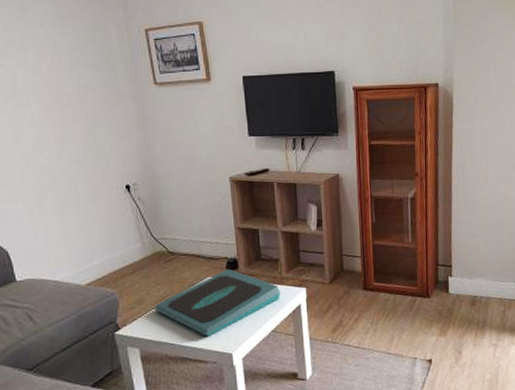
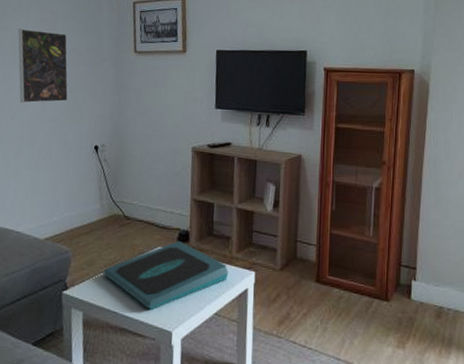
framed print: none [15,66,88,148] -> present [18,29,69,103]

